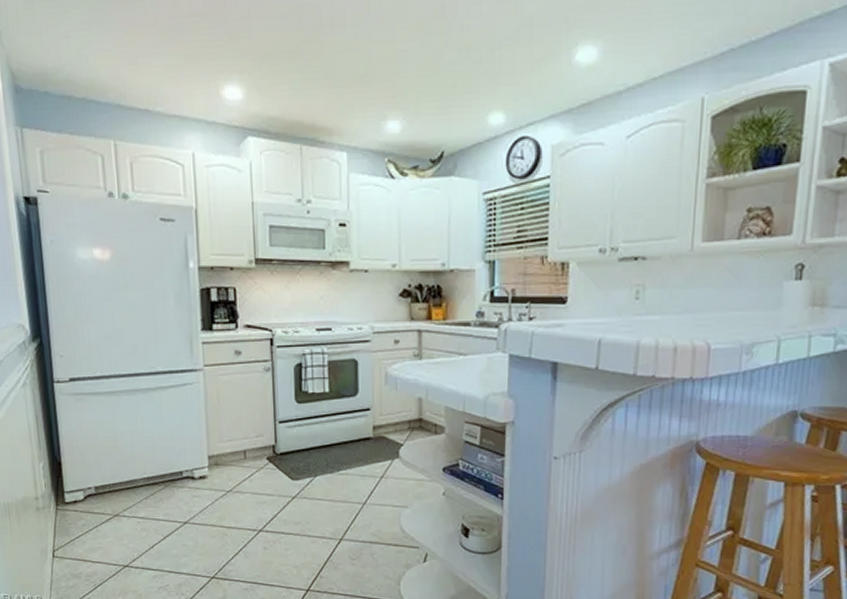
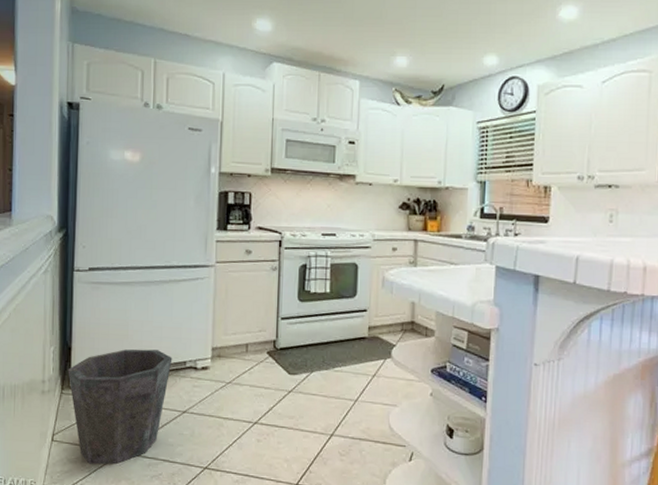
waste bin: none [60,461,168,578] -> present [68,349,173,465]

